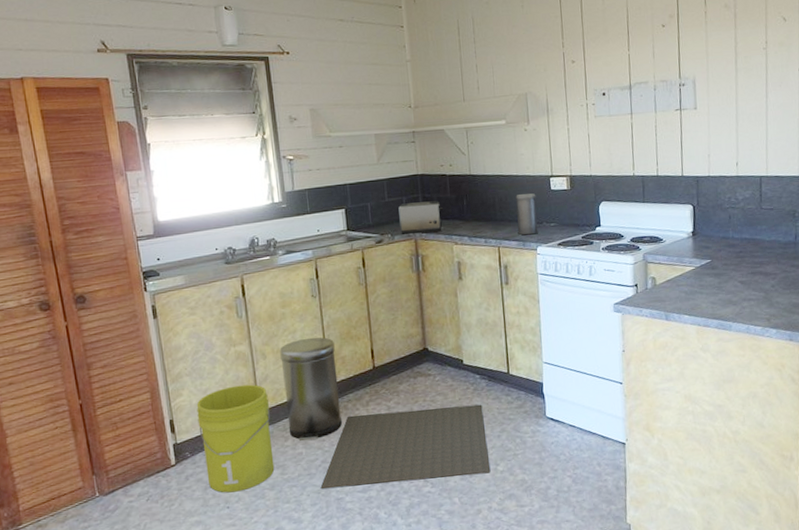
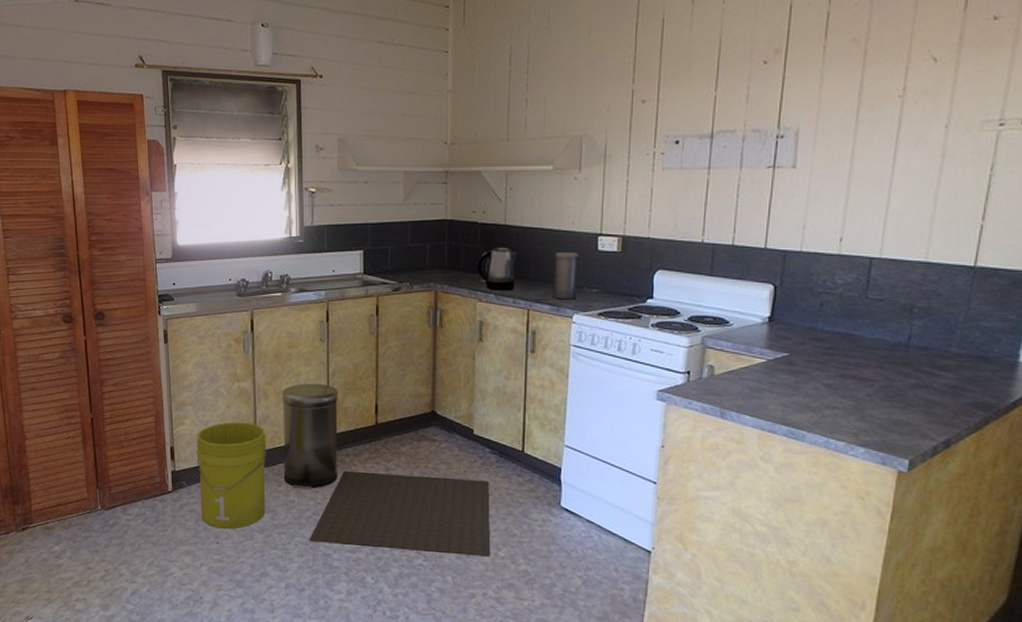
toaster: present [398,200,444,235] -> none [420,250,471,286]
kettle: none [449,194,485,234] -> present [476,247,518,291]

